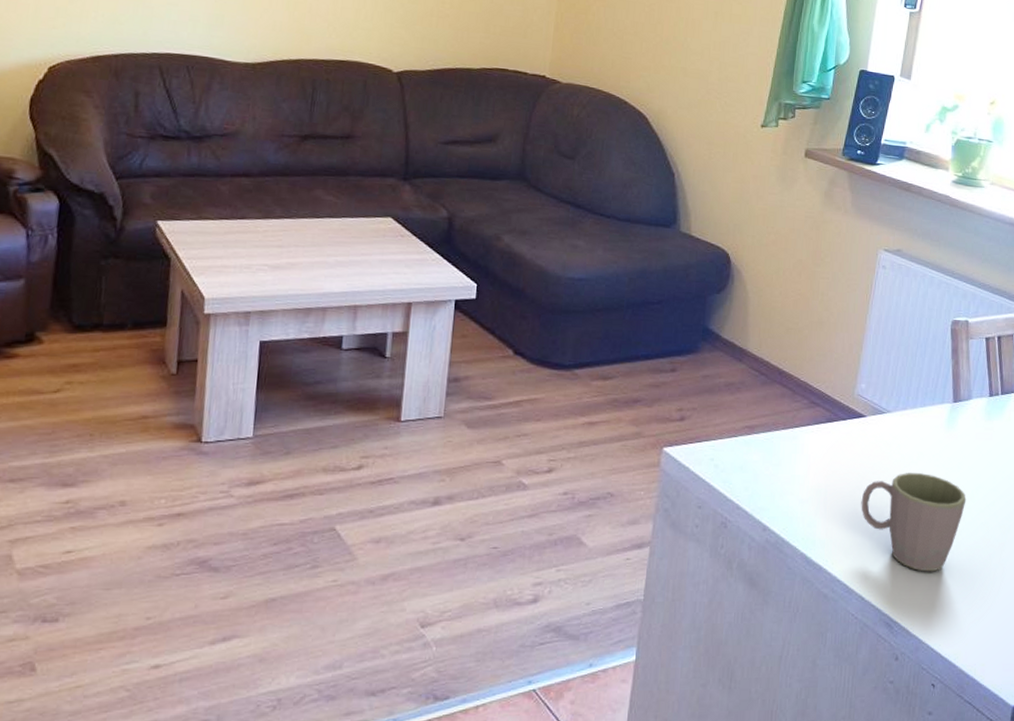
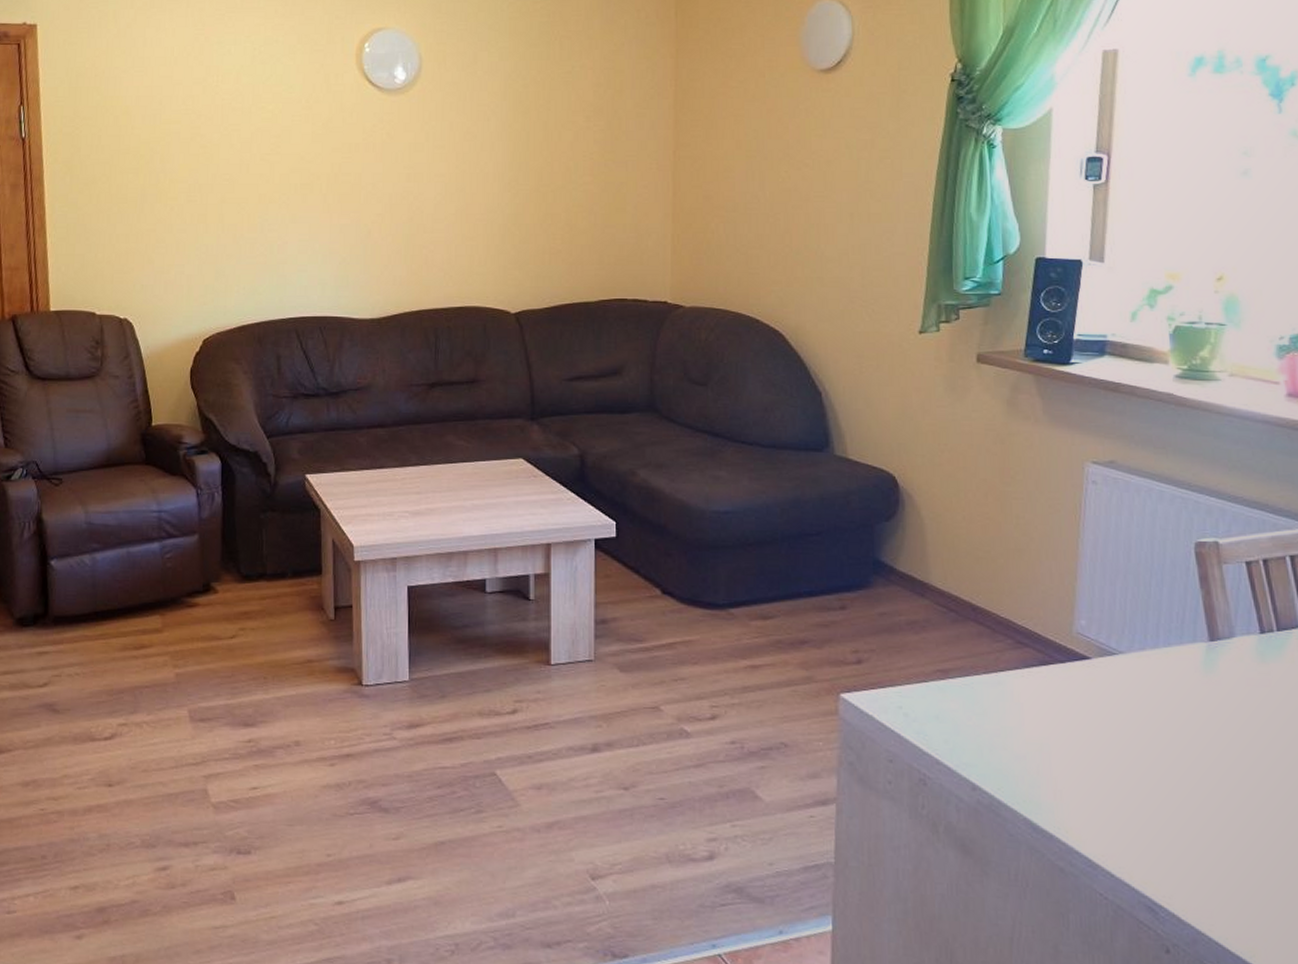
mug: present [861,473,966,572] -> none [1096,726,1243,848]

